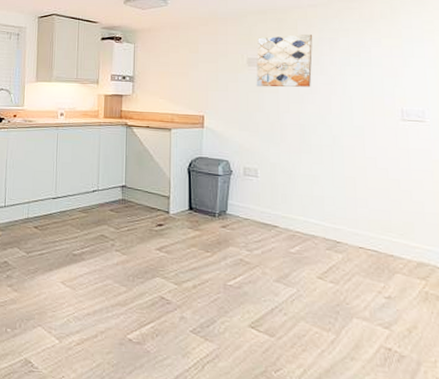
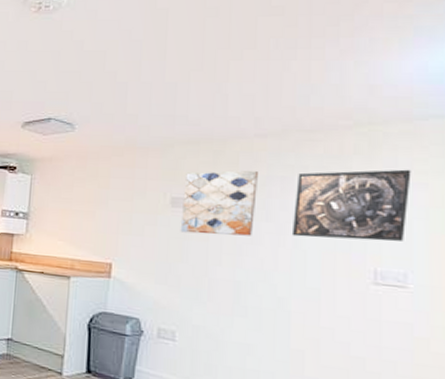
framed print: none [340,29,422,86] -> present [291,169,411,242]

